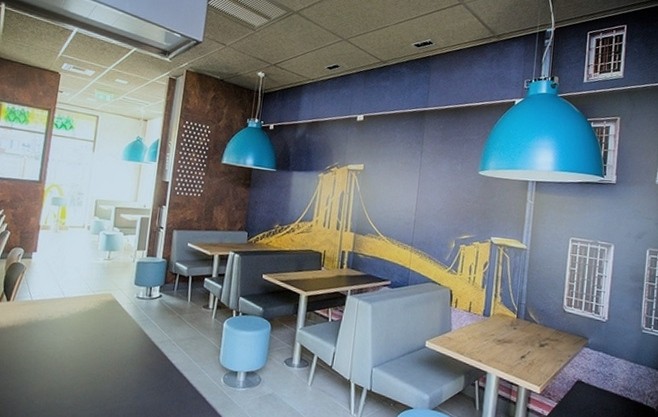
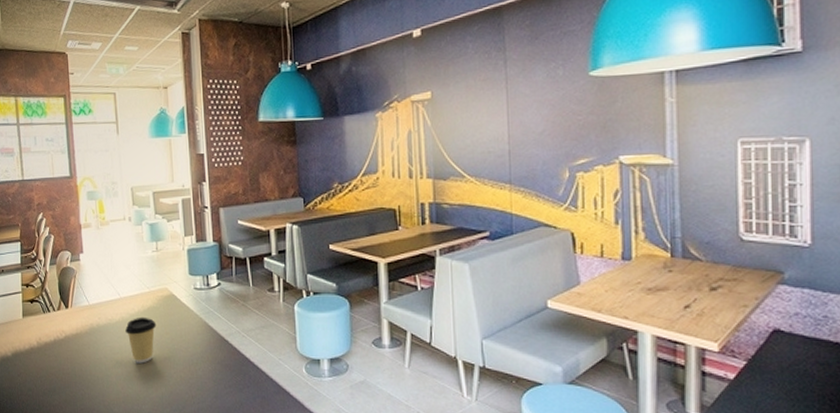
coffee cup: none [62,317,95,361] -> present [125,317,157,364]

